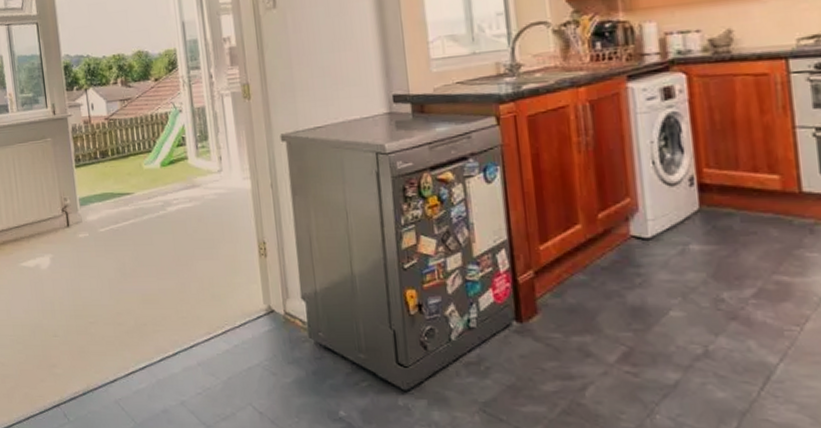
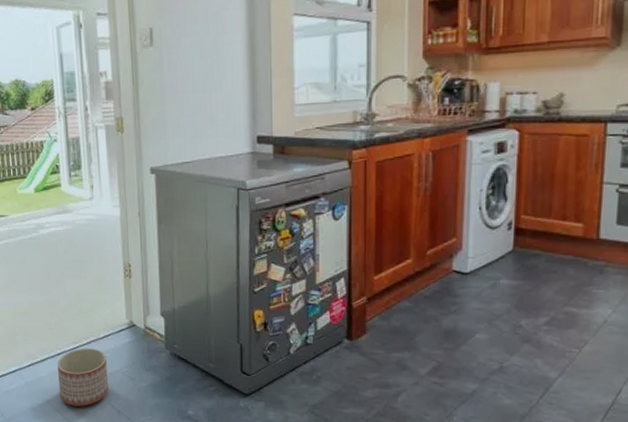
planter: none [191,338,248,408] -> present [57,348,108,407]

